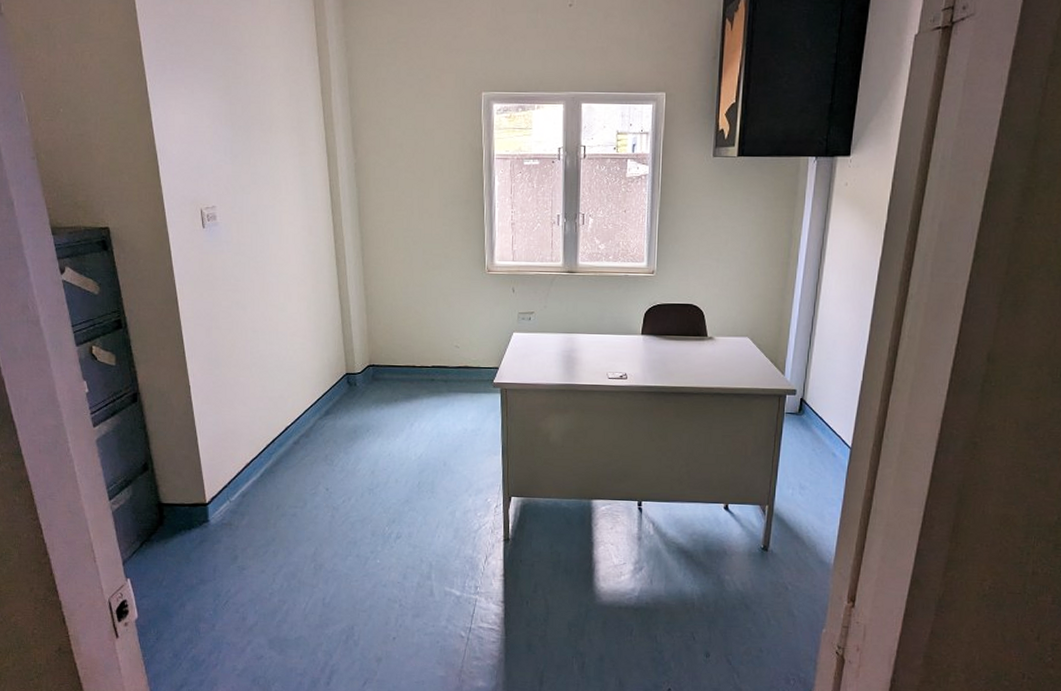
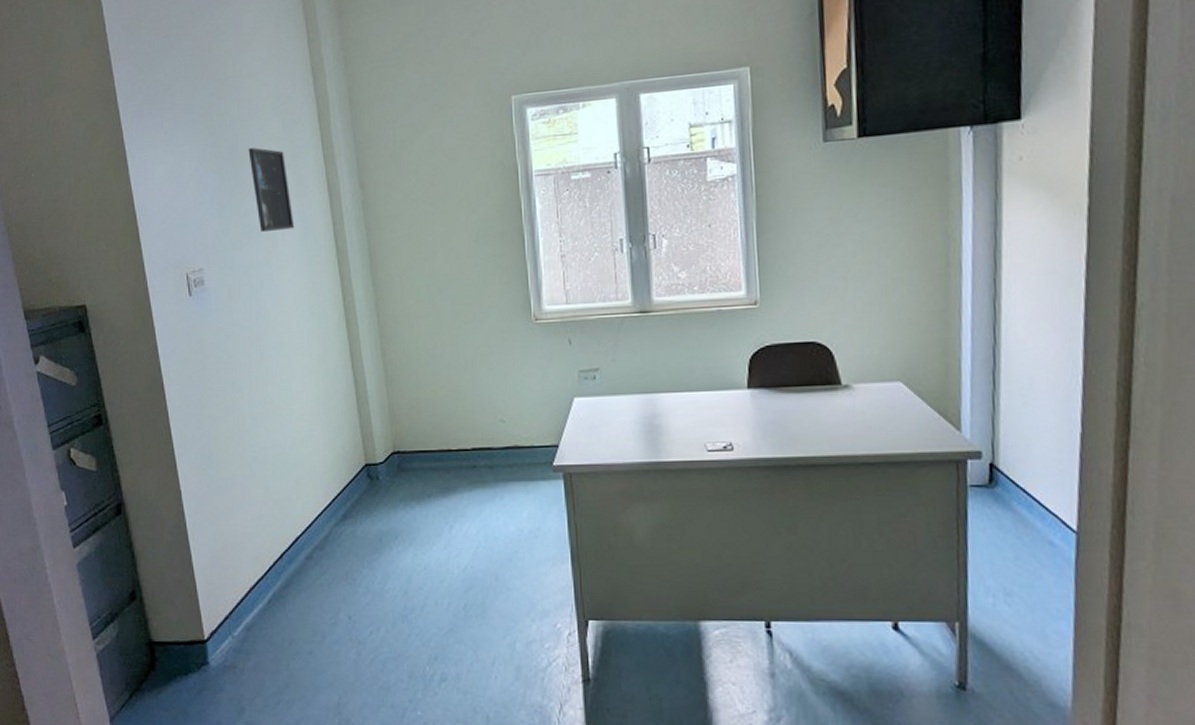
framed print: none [259,109,297,182] -> present [248,148,295,233]

